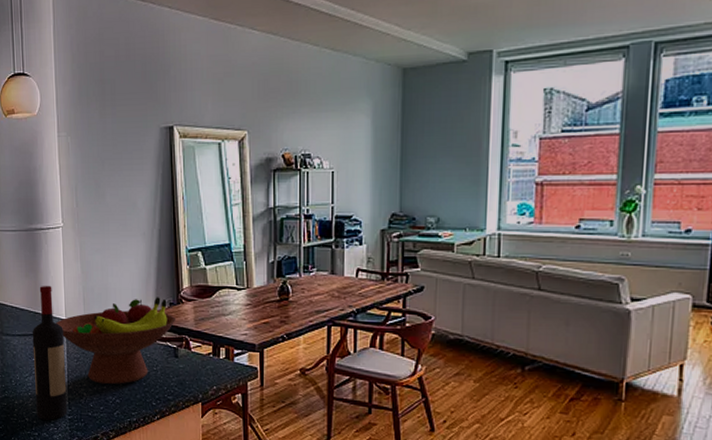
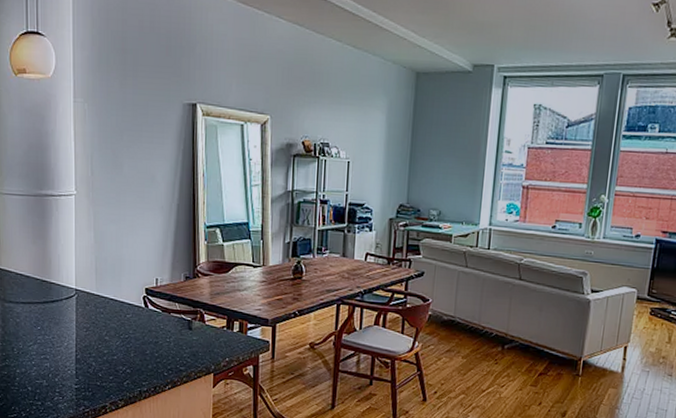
wine bottle: present [32,285,68,421] -> none [38,253,74,390]
fruit bowl: present [56,297,177,385] -> none [65,270,192,355]

